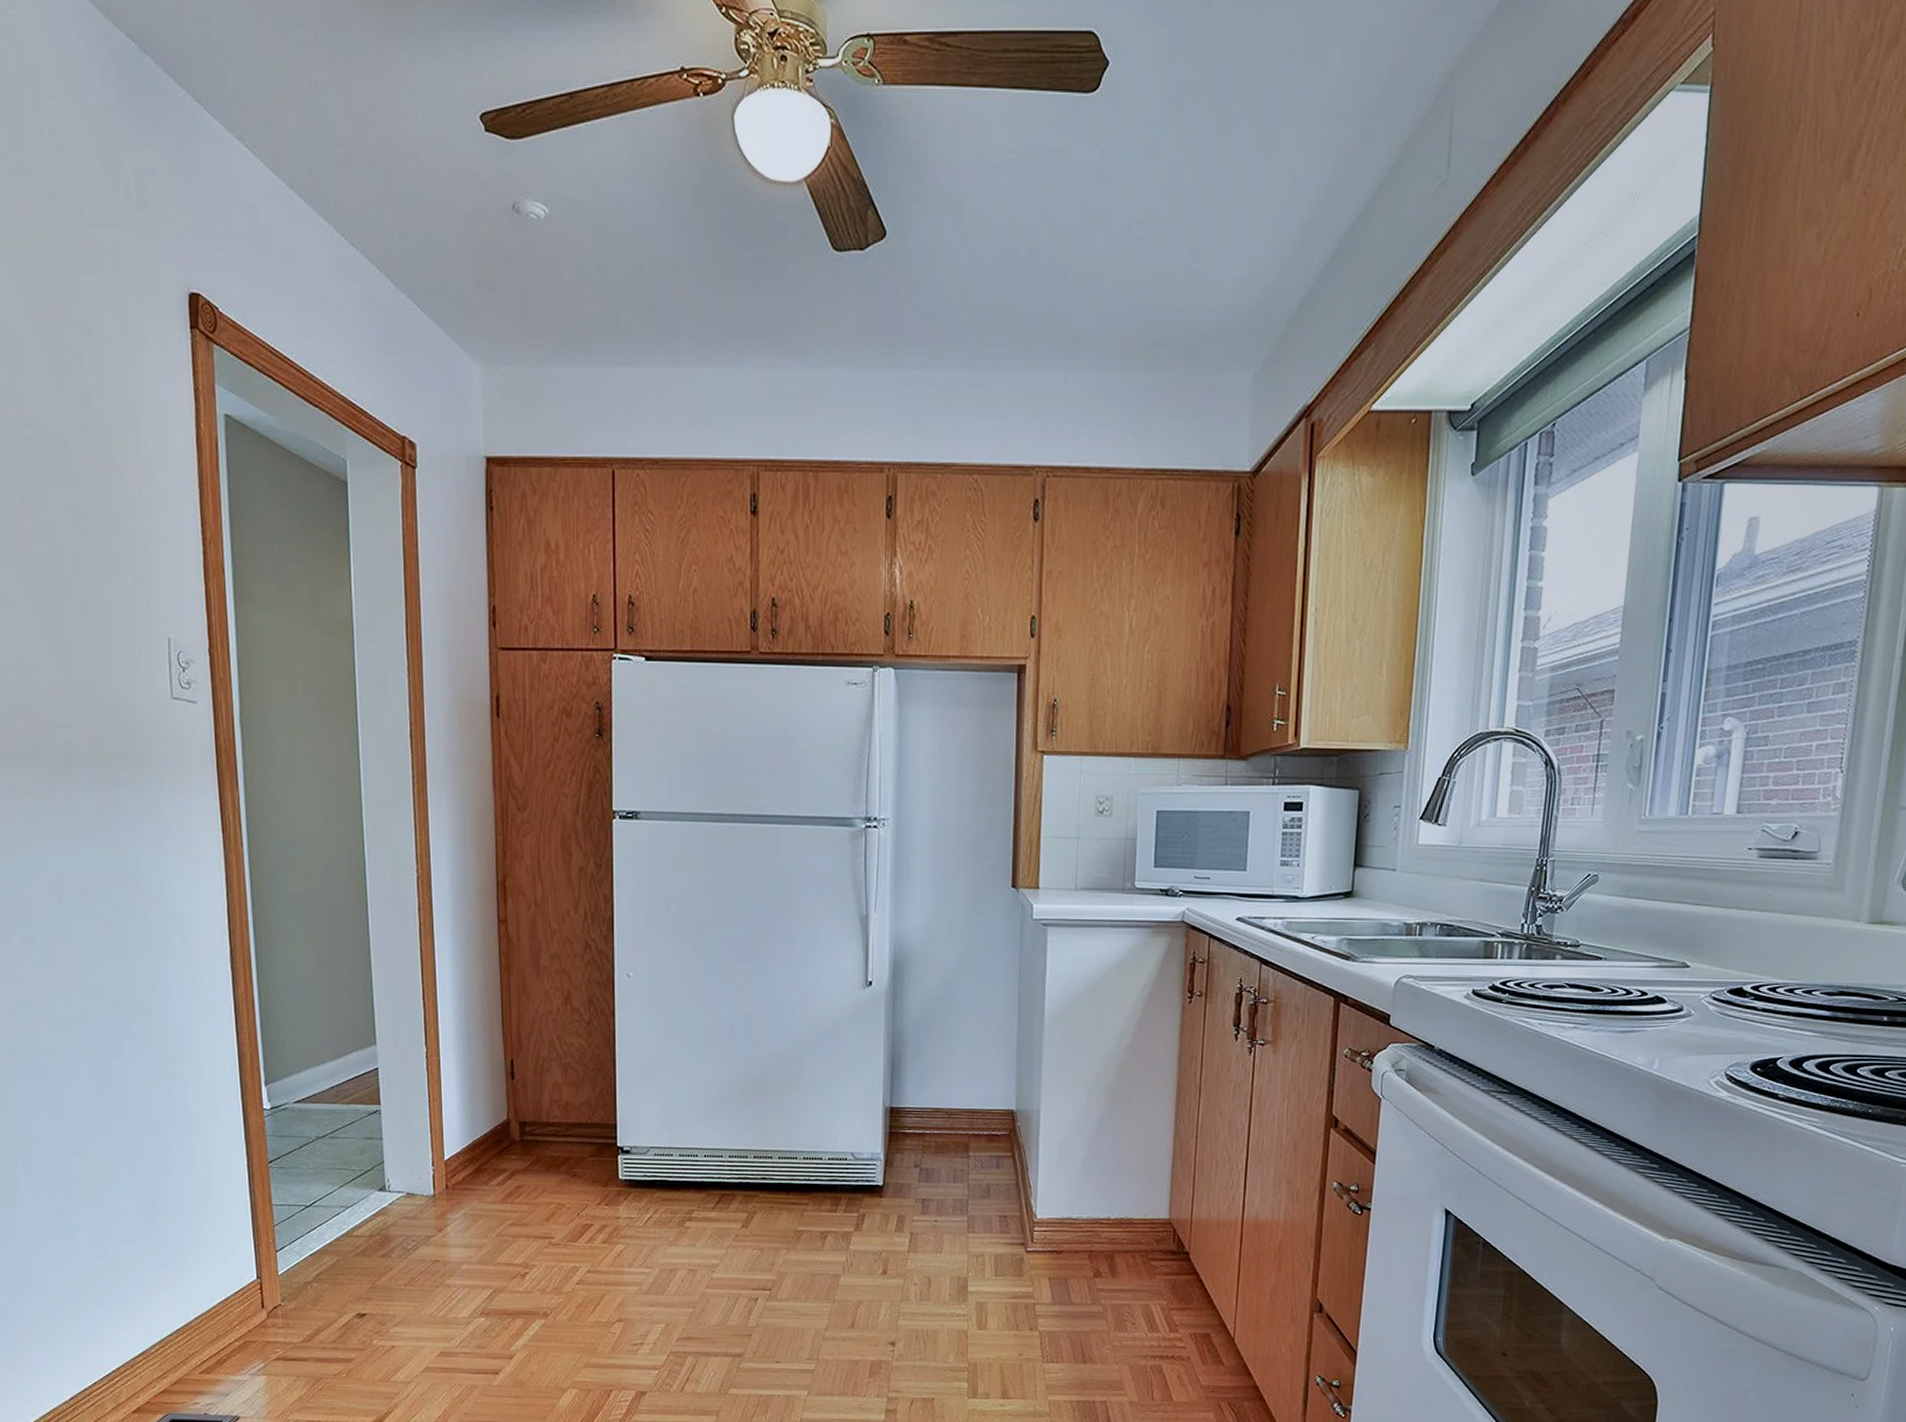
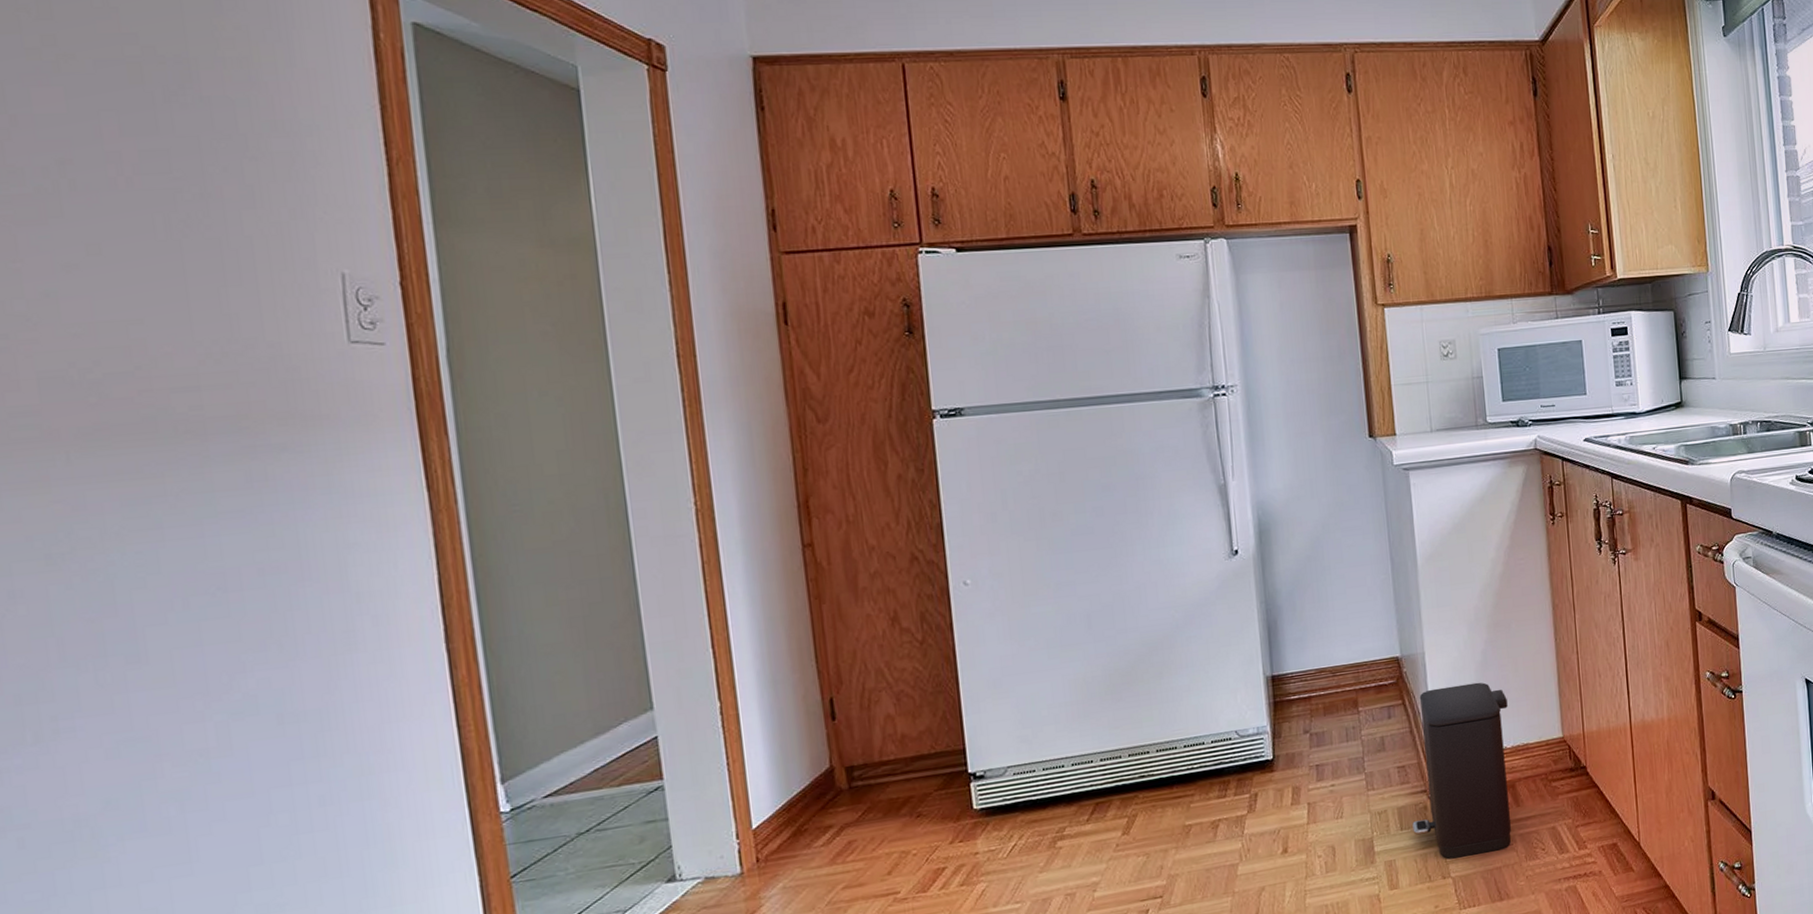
pedal bin: none [1007,1147,1117,1315] -> present [1412,682,1511,859]

